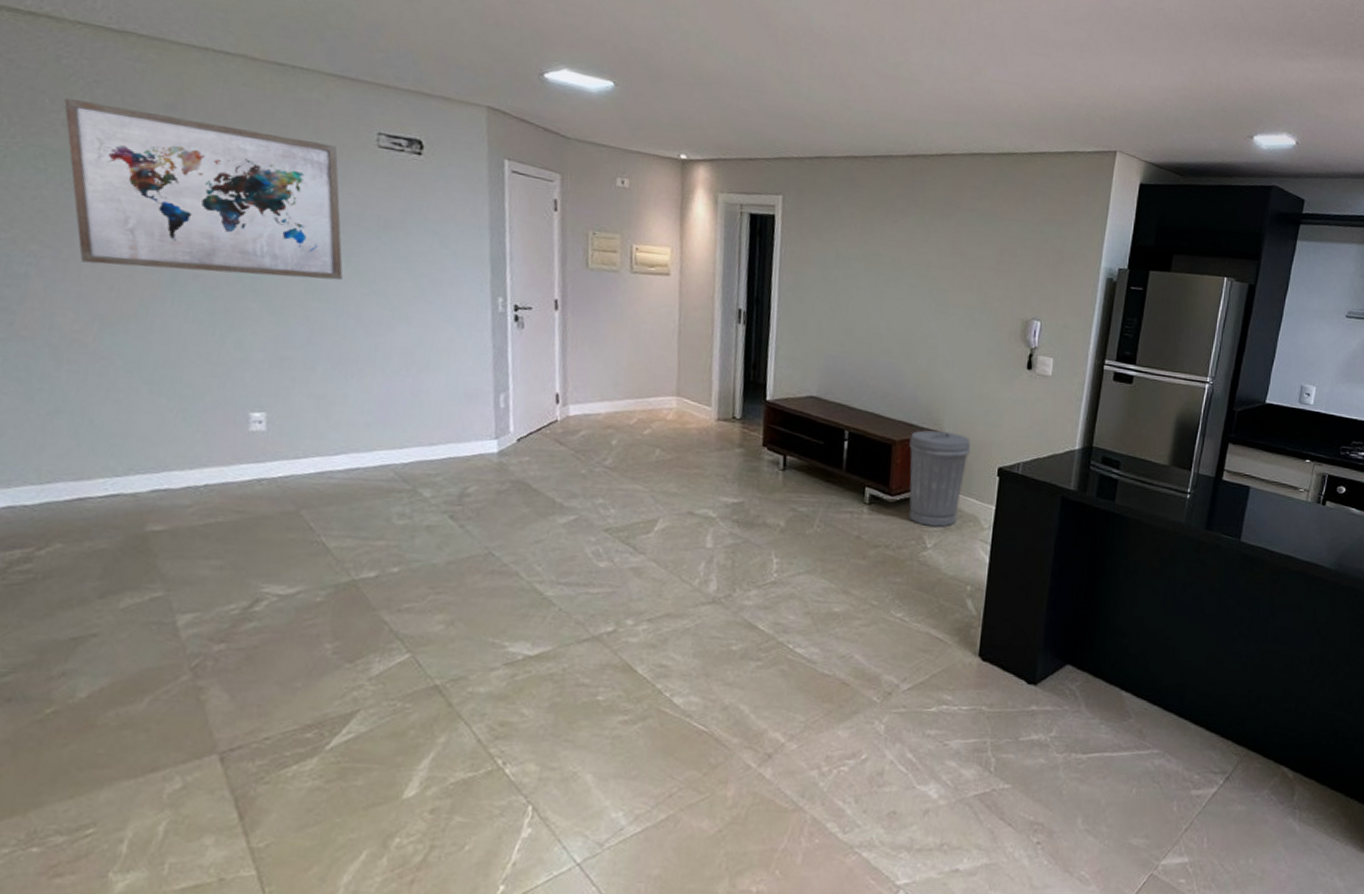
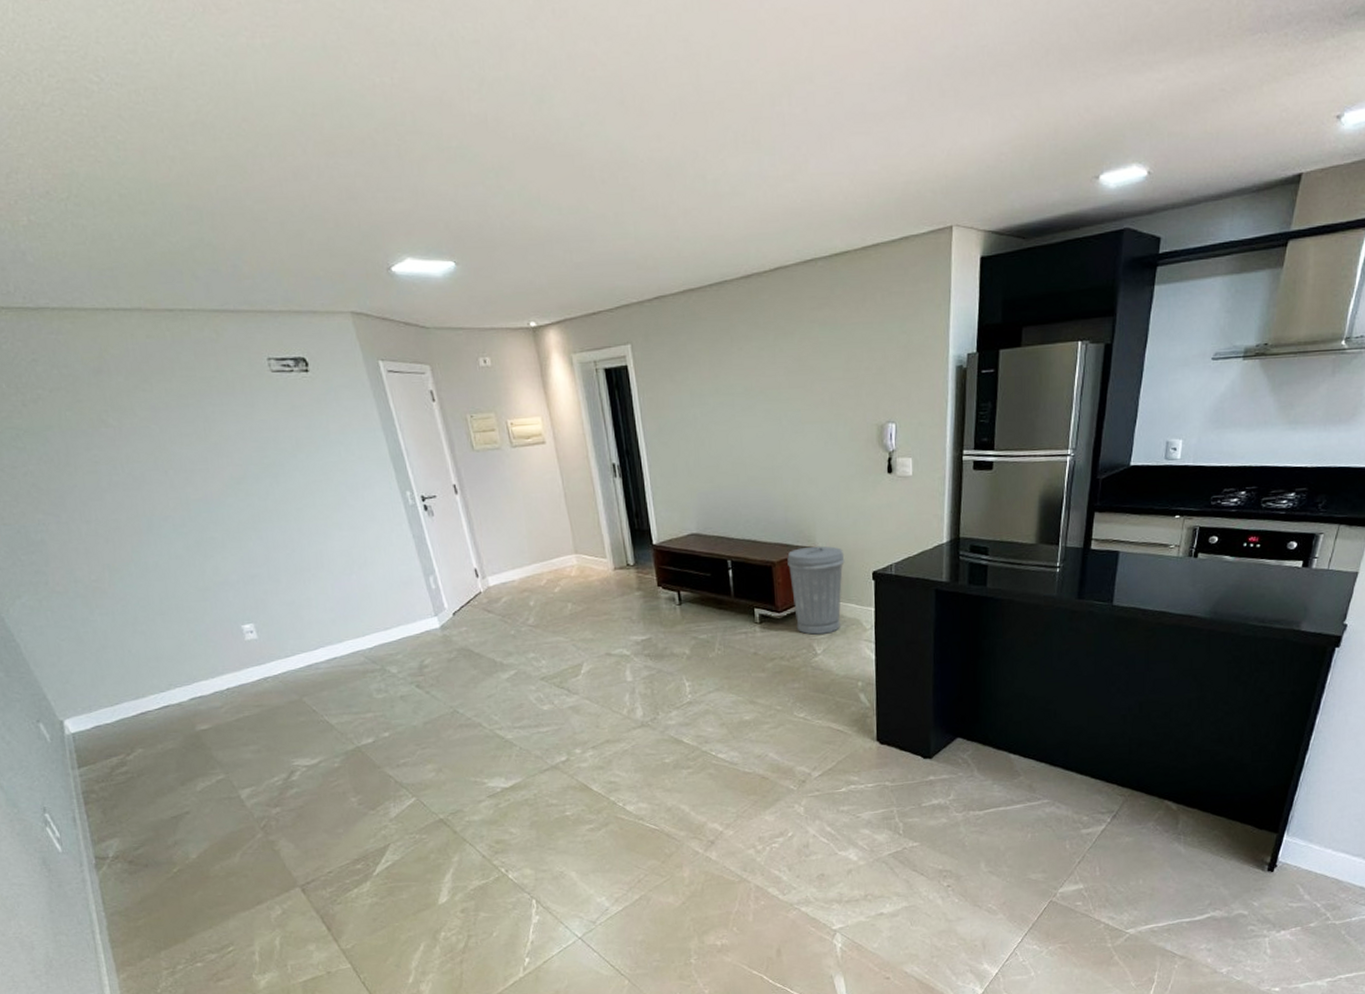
wall art: present [63,97,343,281] -> none [15,378,278,522]

